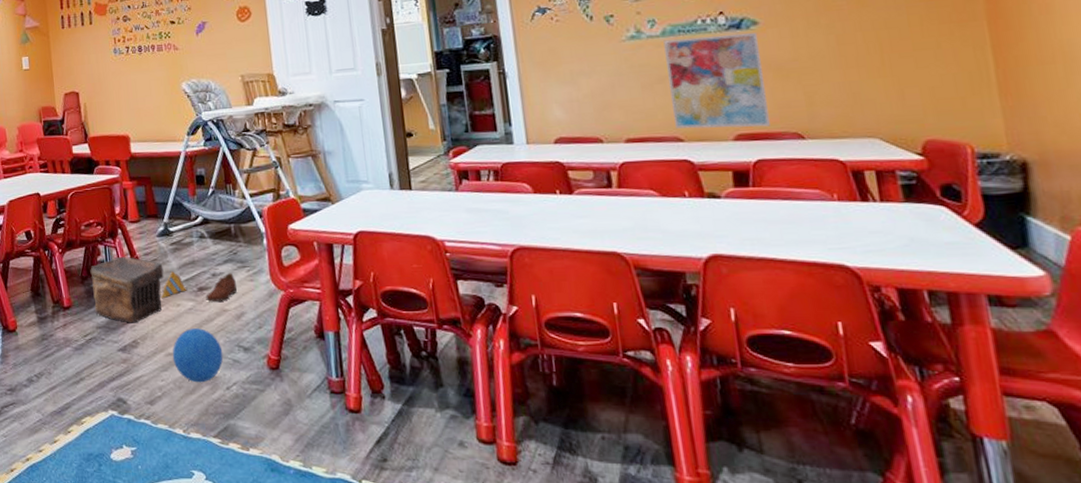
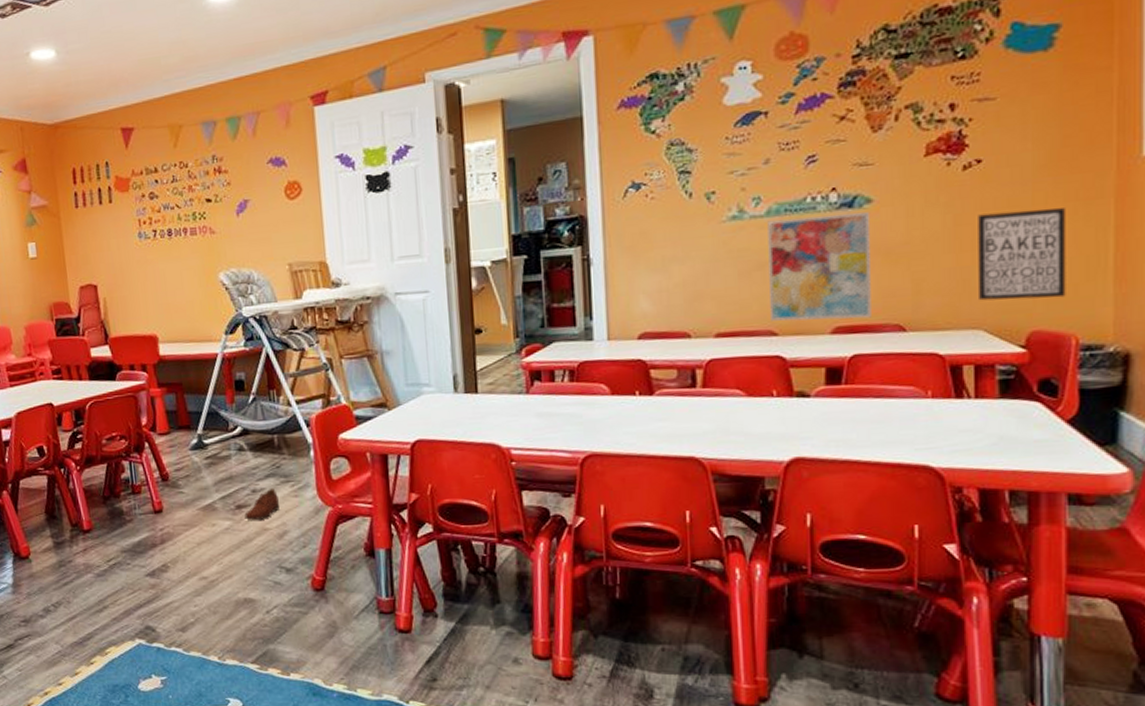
pouch: present [90,256,164,323] -> none [113,472,198,546]
stacking toy: present [161,271,186,298] -> none [194,488,223,517]
decorative ball: present [172,328,223,383] -> none [206,549,263,607]
wall art: none [859,29,954,112] -> present [978,208,1066,301]

